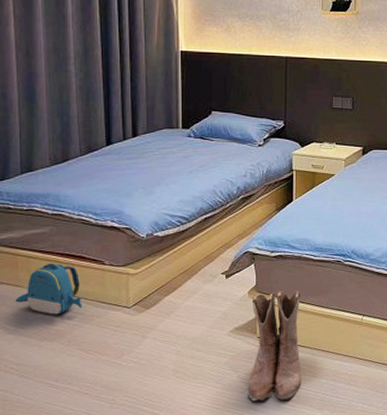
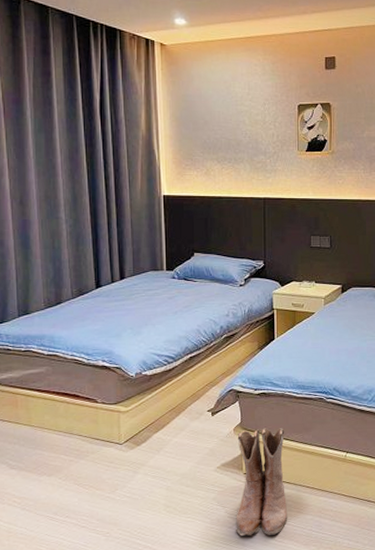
backpack: present [15,263,83,315] -> none [16,401,78,451]

